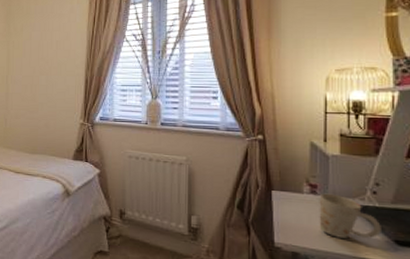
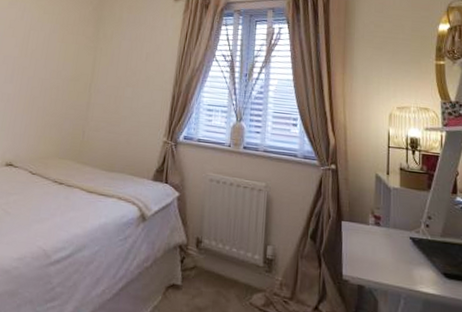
mug: present [319,193,381,239] -> none [381,225,433,271]

